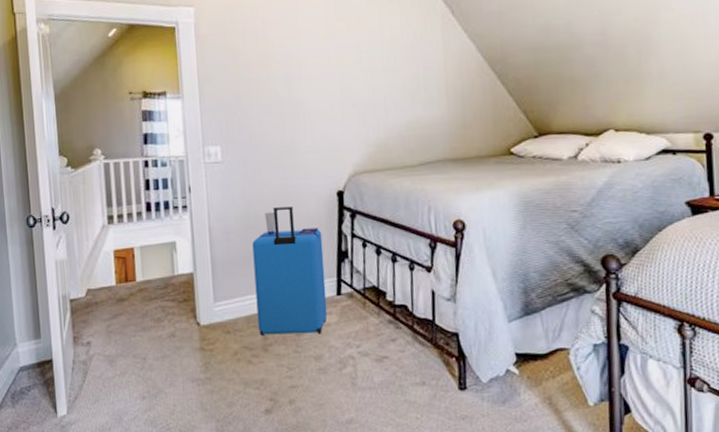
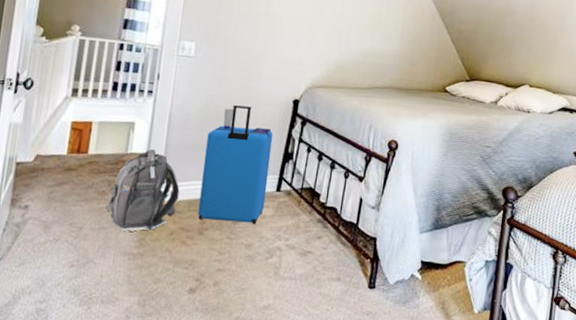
backpack: none [164,268,235,357] -> present [105,149,180,232]

